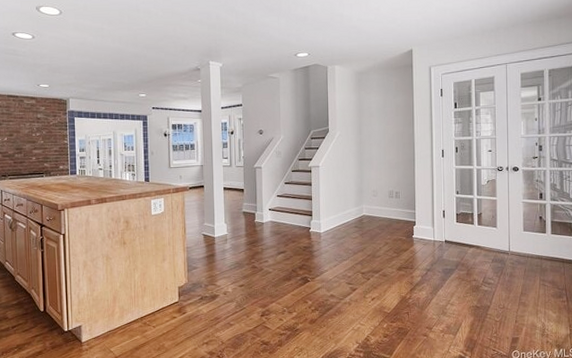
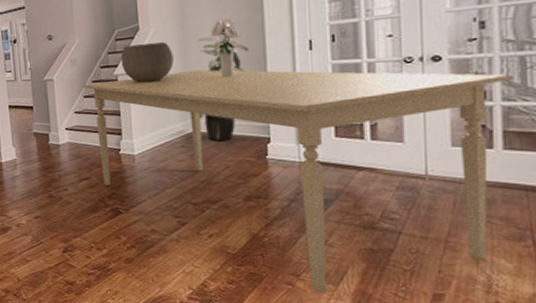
dining table: none [285,166,554,341] -> present [84,69,509,292]
ceramic pot: none [314,143,352,174] -> present [120,42,174,83]
indoor plant: none [369,141,403,224] -> present [197,36,249,142]
bouquet: none [379,126,399,174] -> present [211,15,241,77]

